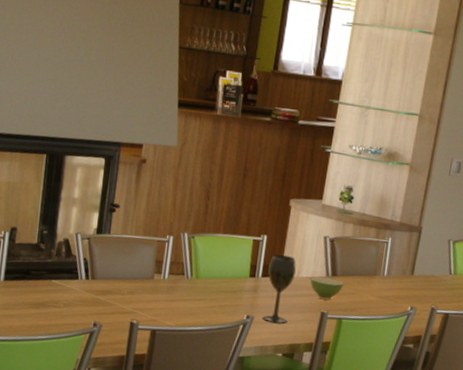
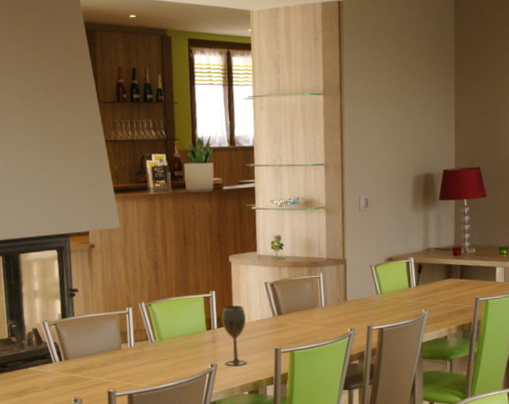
planter: none [256,57,297,125] -> present [184,134,215,193]
bowl: present [310,276,345,301] -> none [260,317,290,338]

